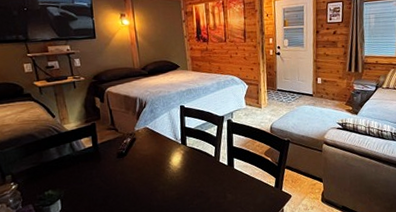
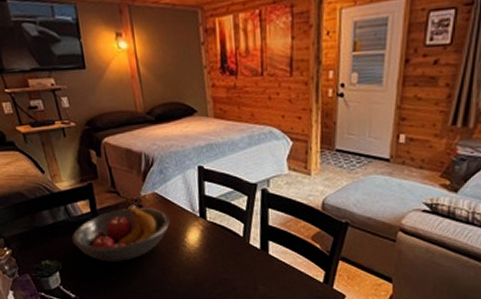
fruit bowl: none [74,139,158,187] -> present [72,206,170,262]

